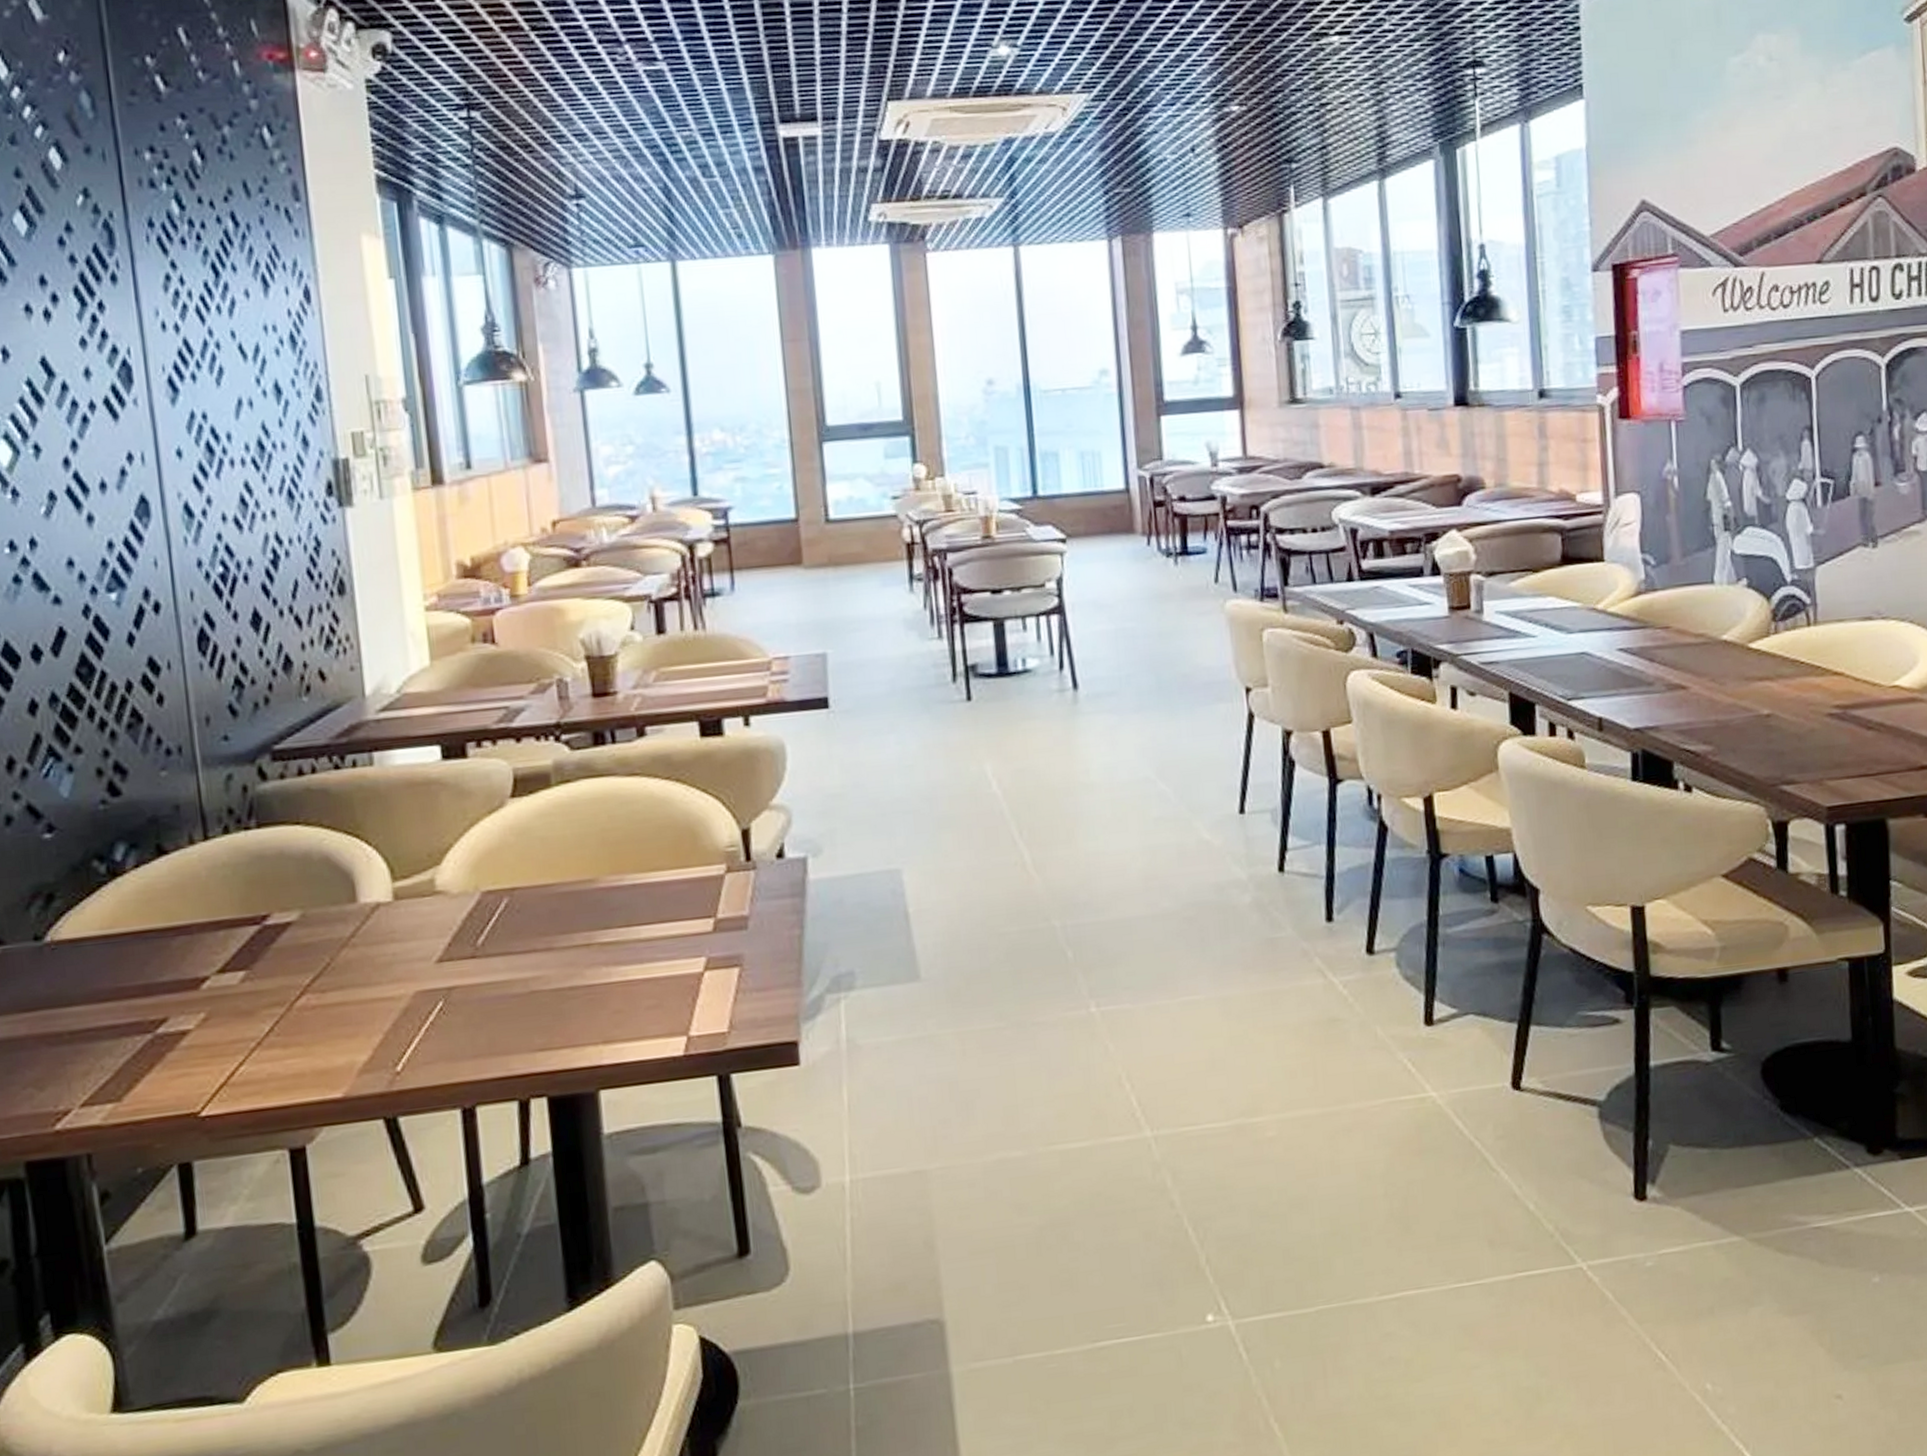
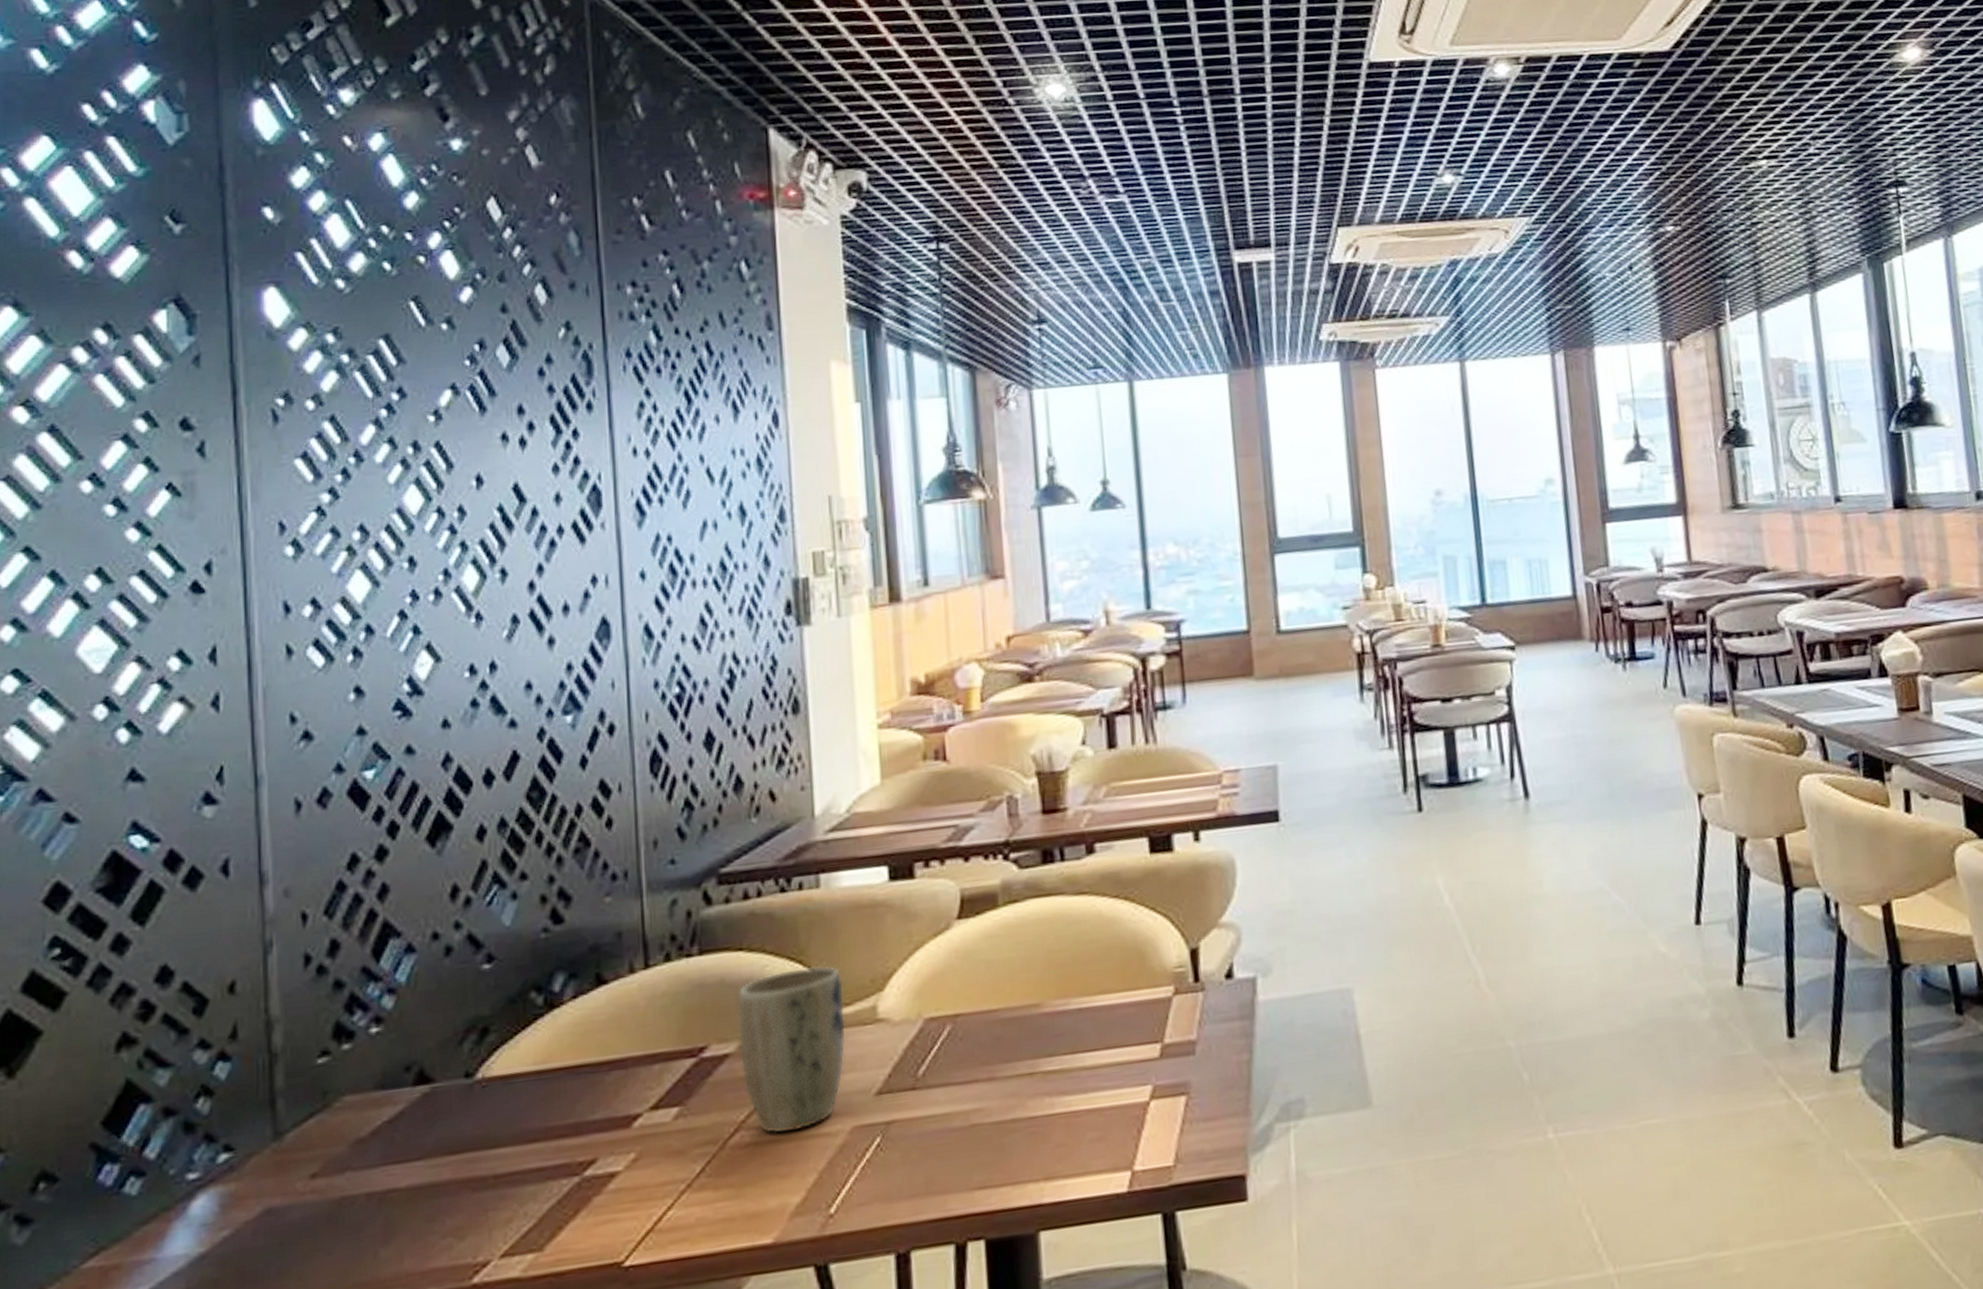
plant pot: none [297,840,406,997] -> present [737,965,846,1134]

